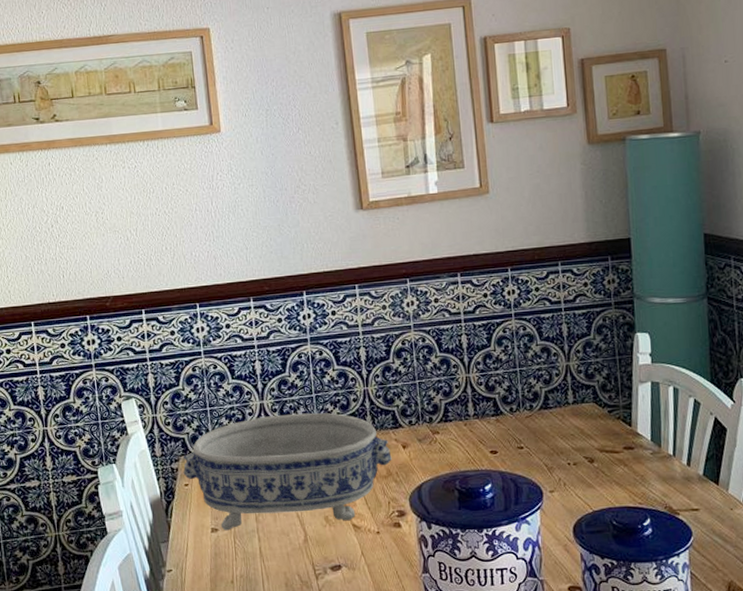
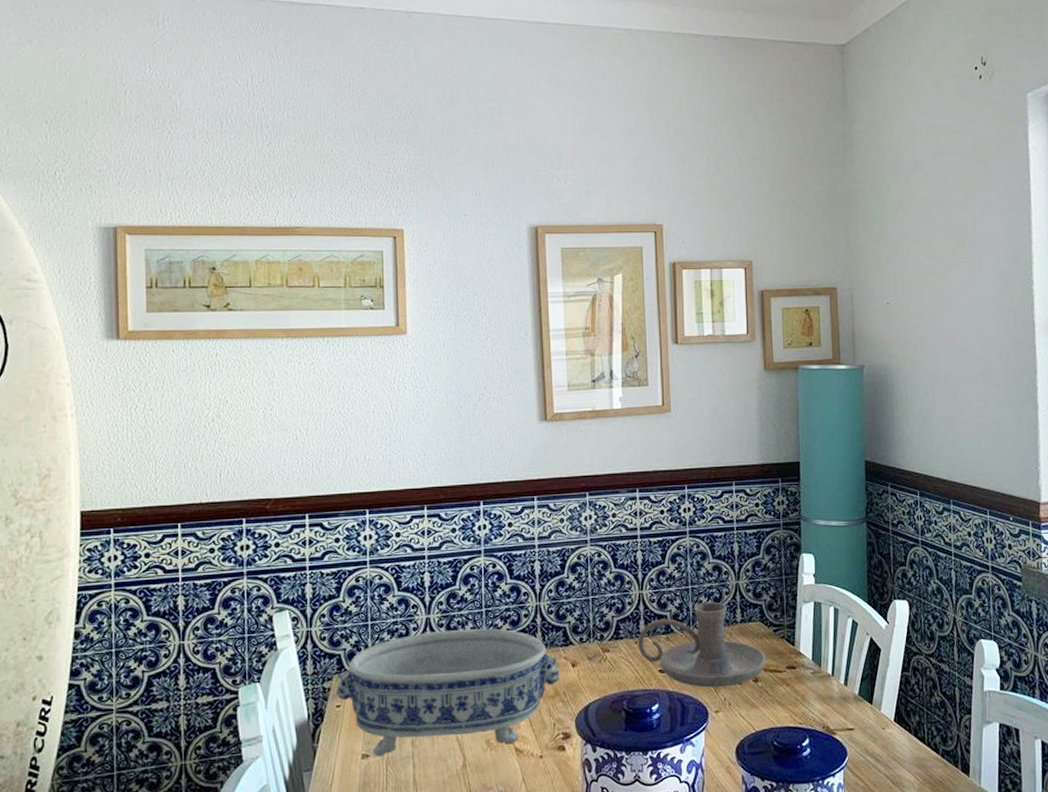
candle holder: none [467,383,601,468] -> present [637,601,765,688]

